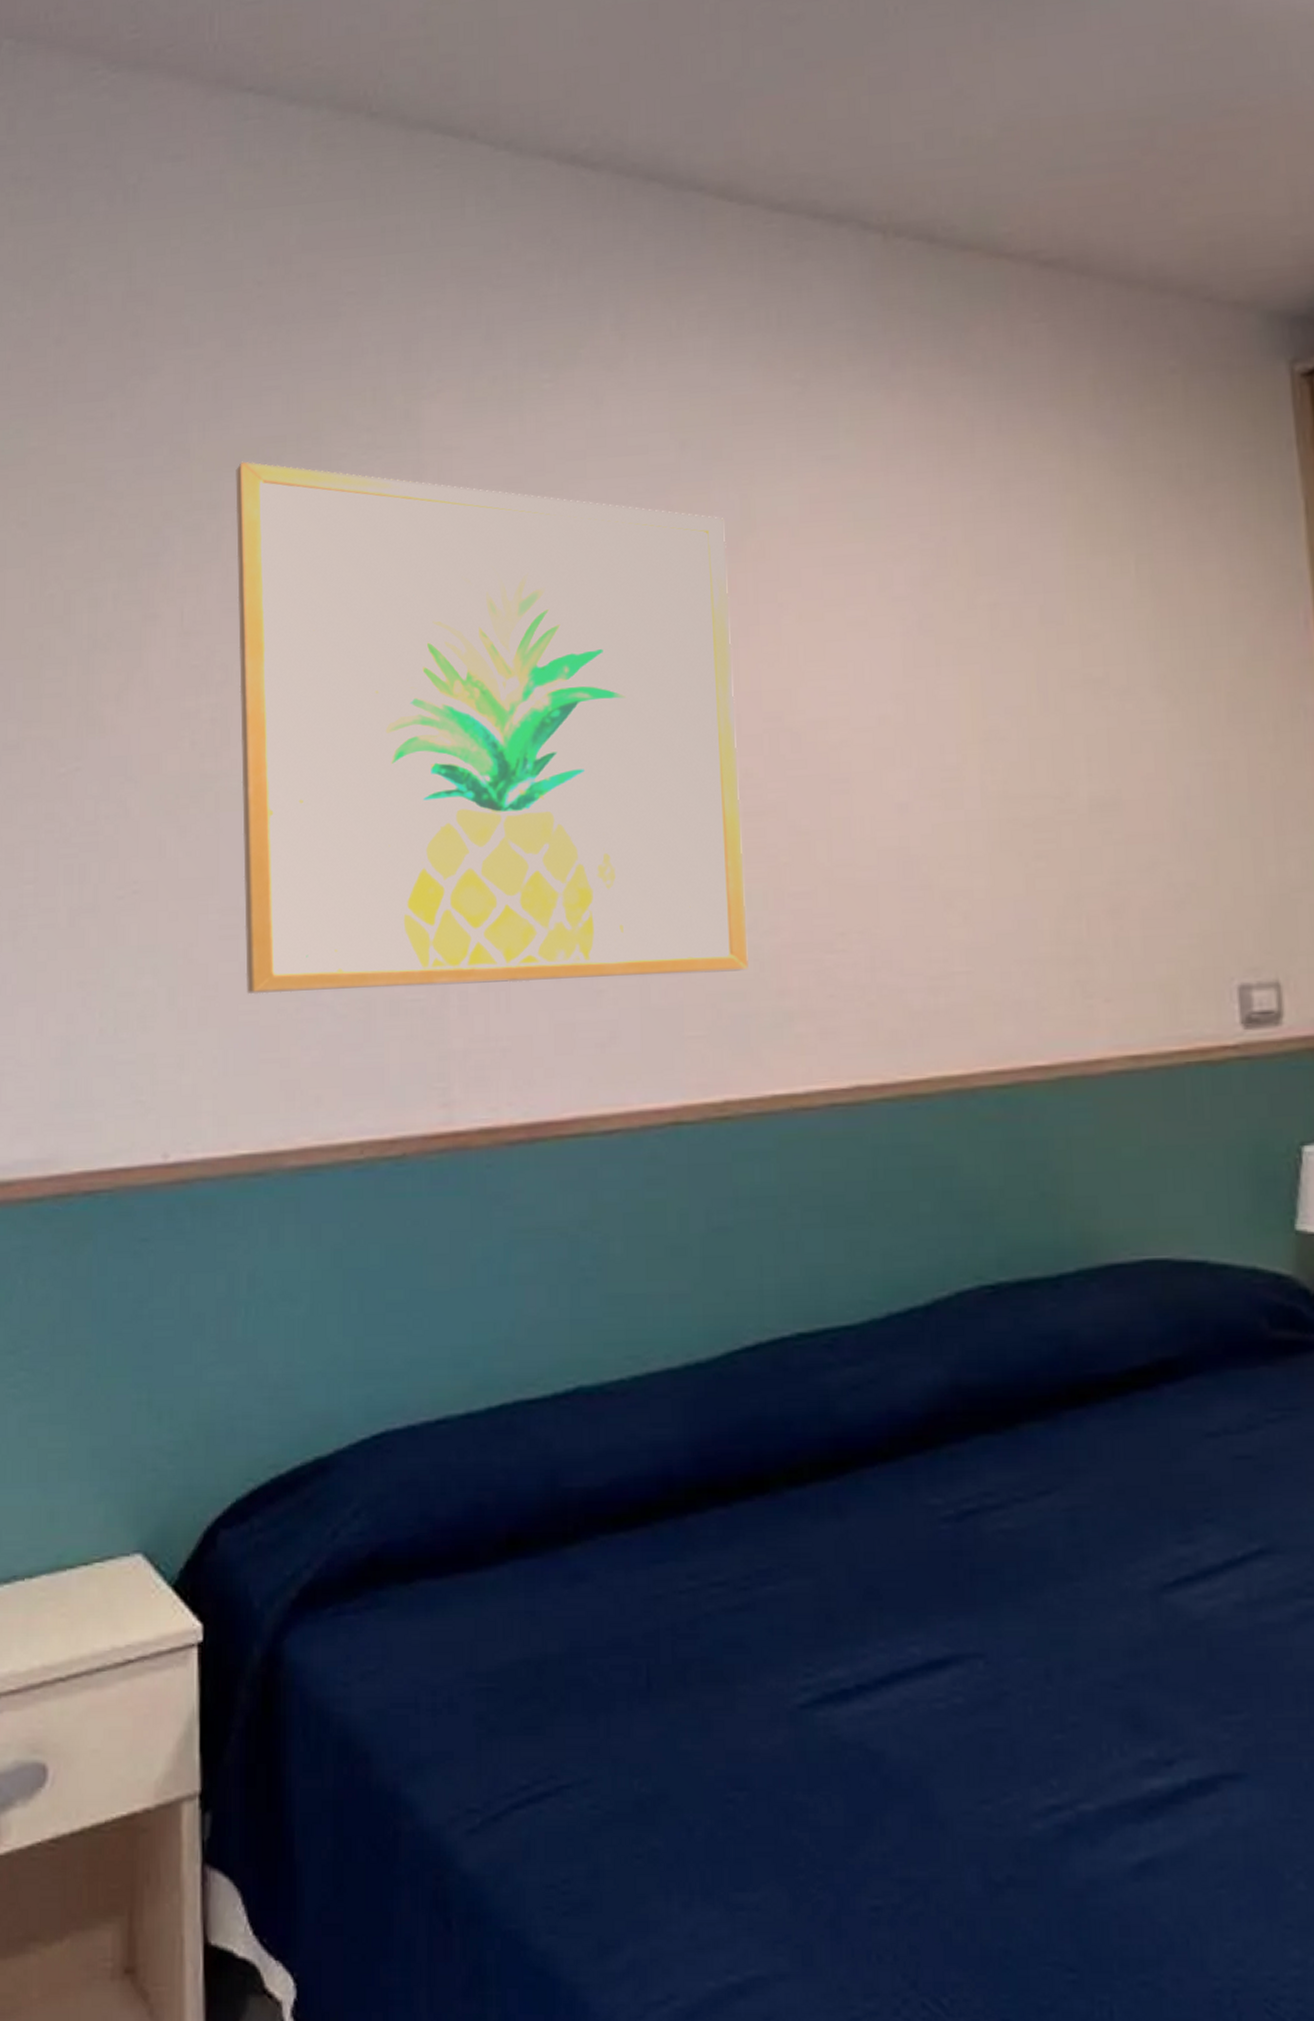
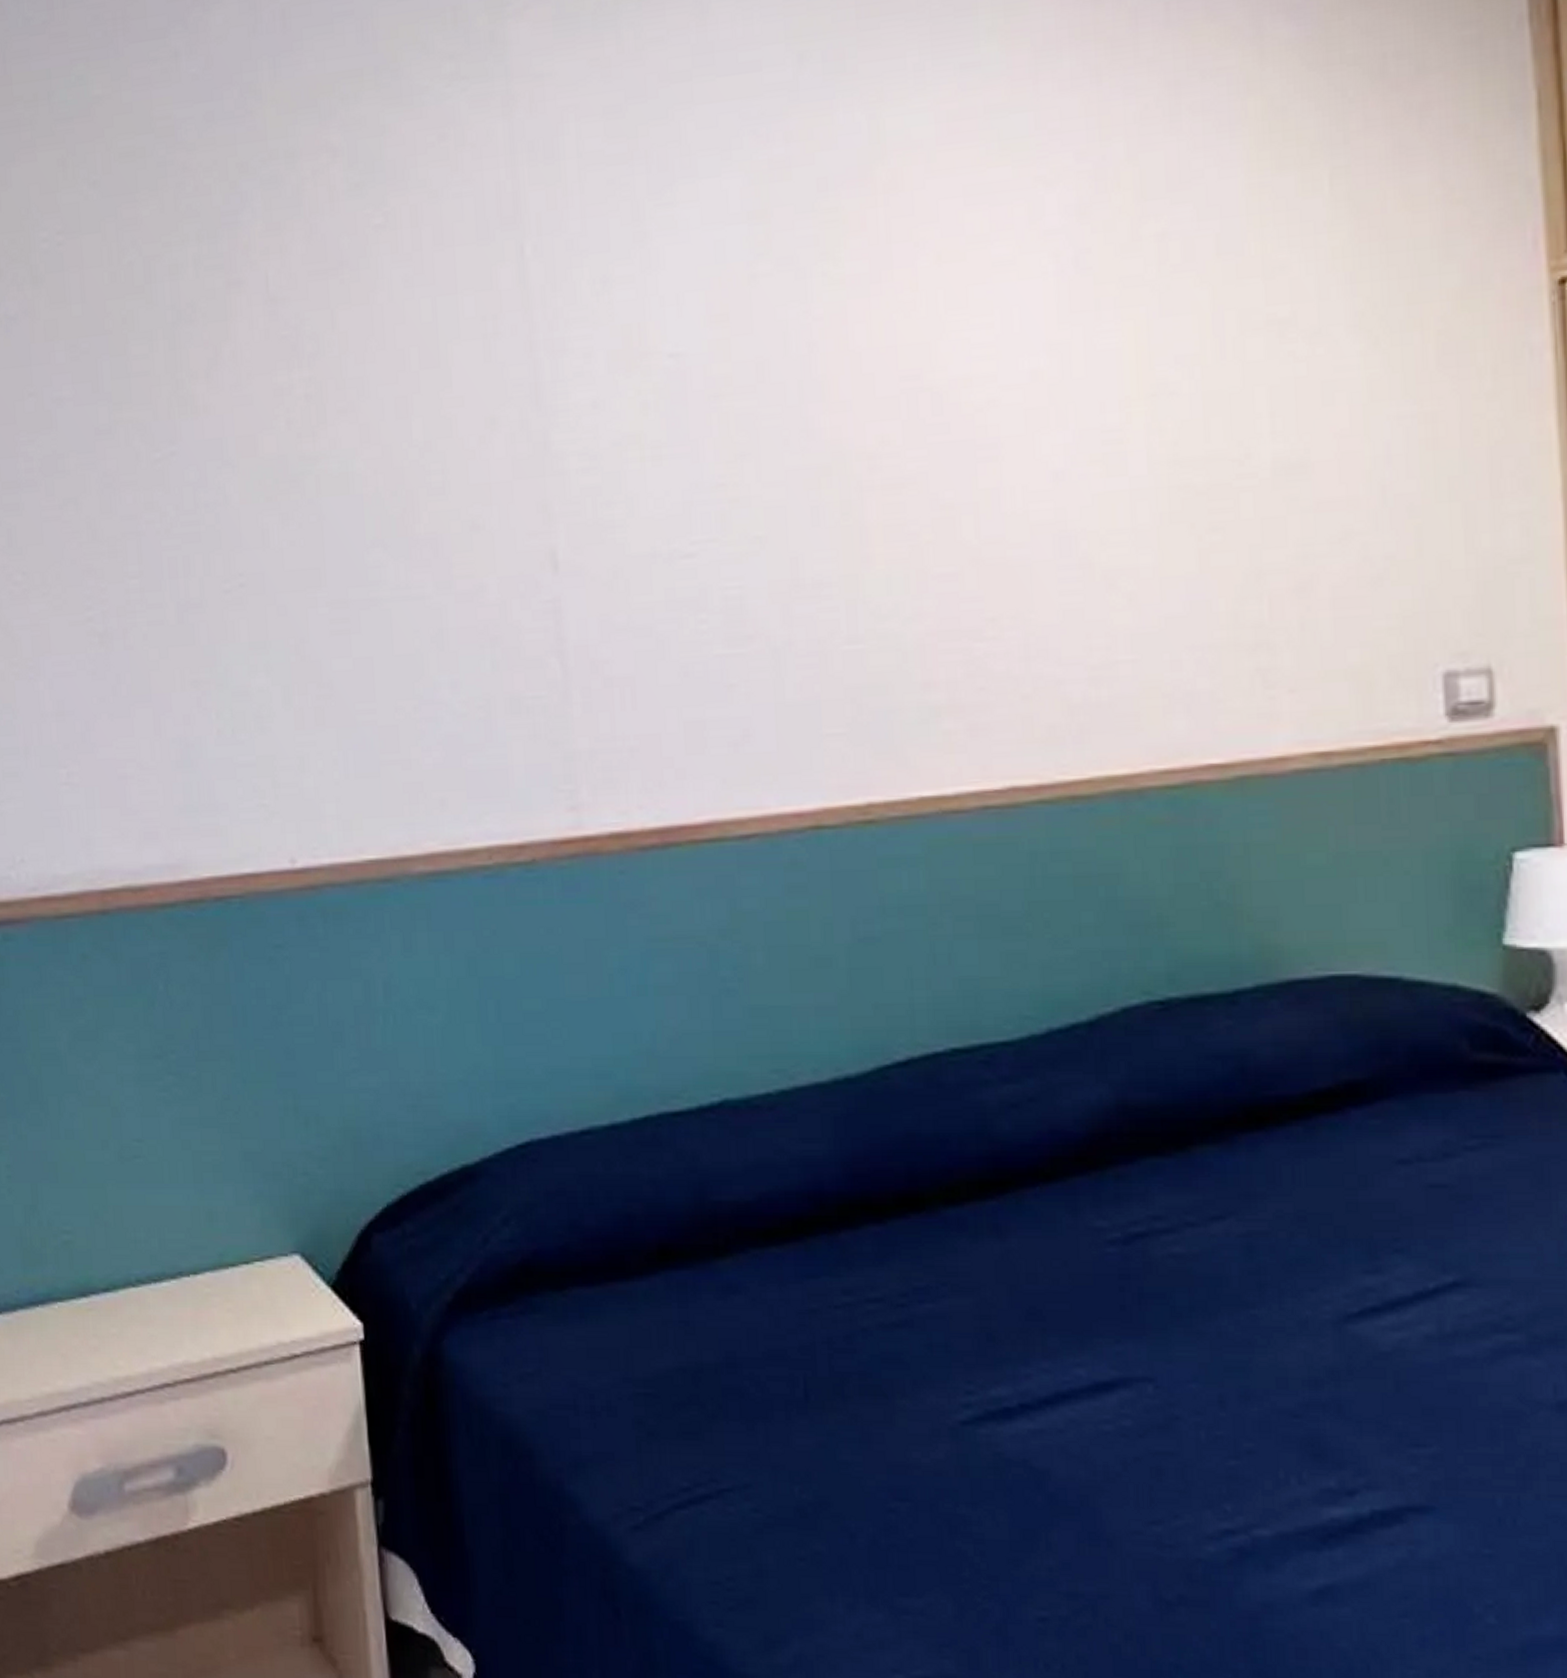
wall art: present [235,461,750,995] -> none [311,101,891,693]

